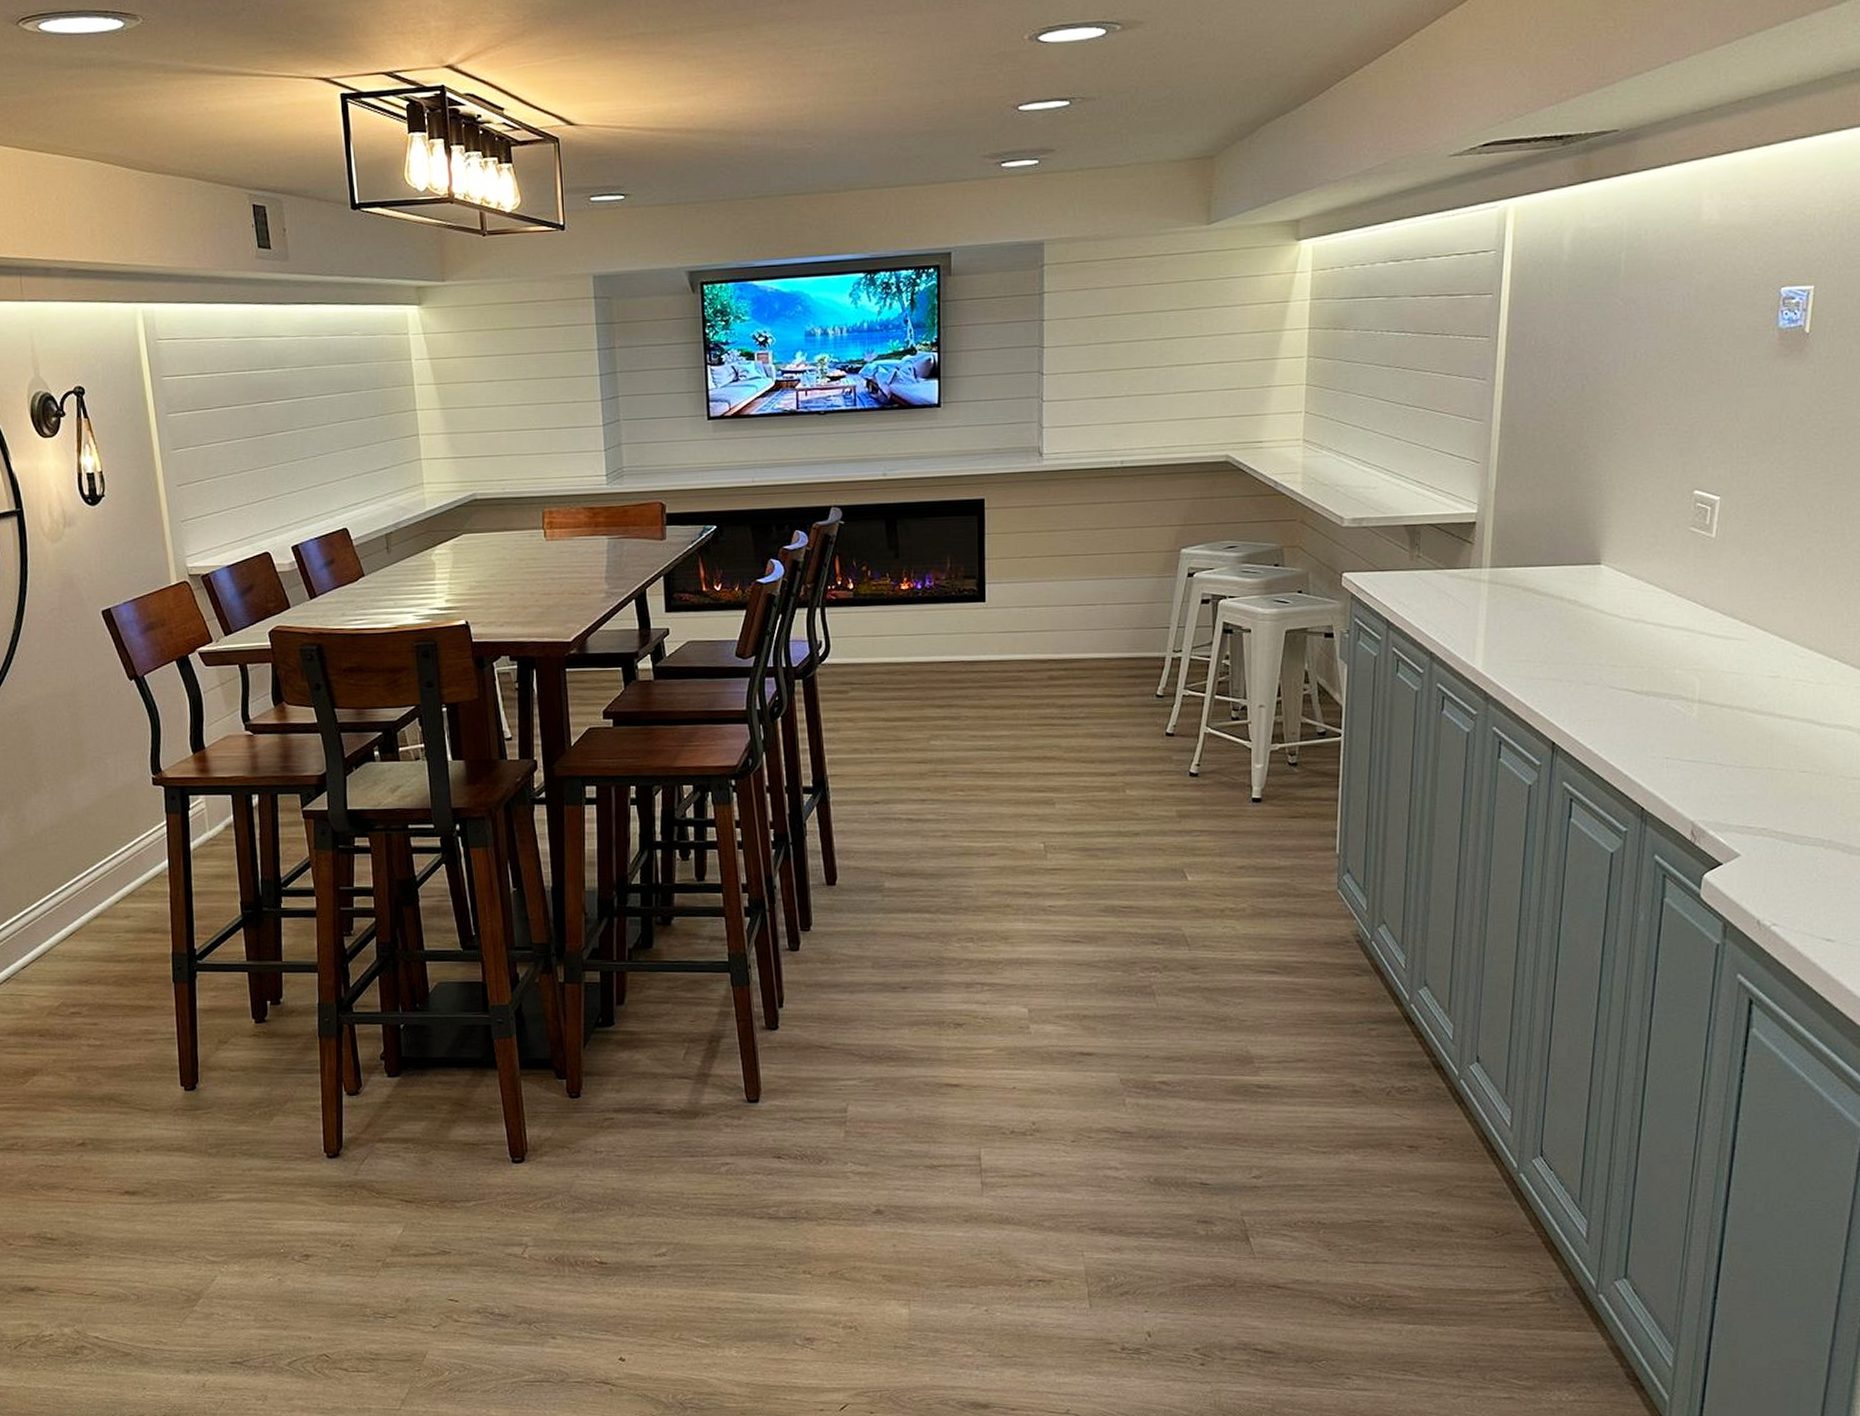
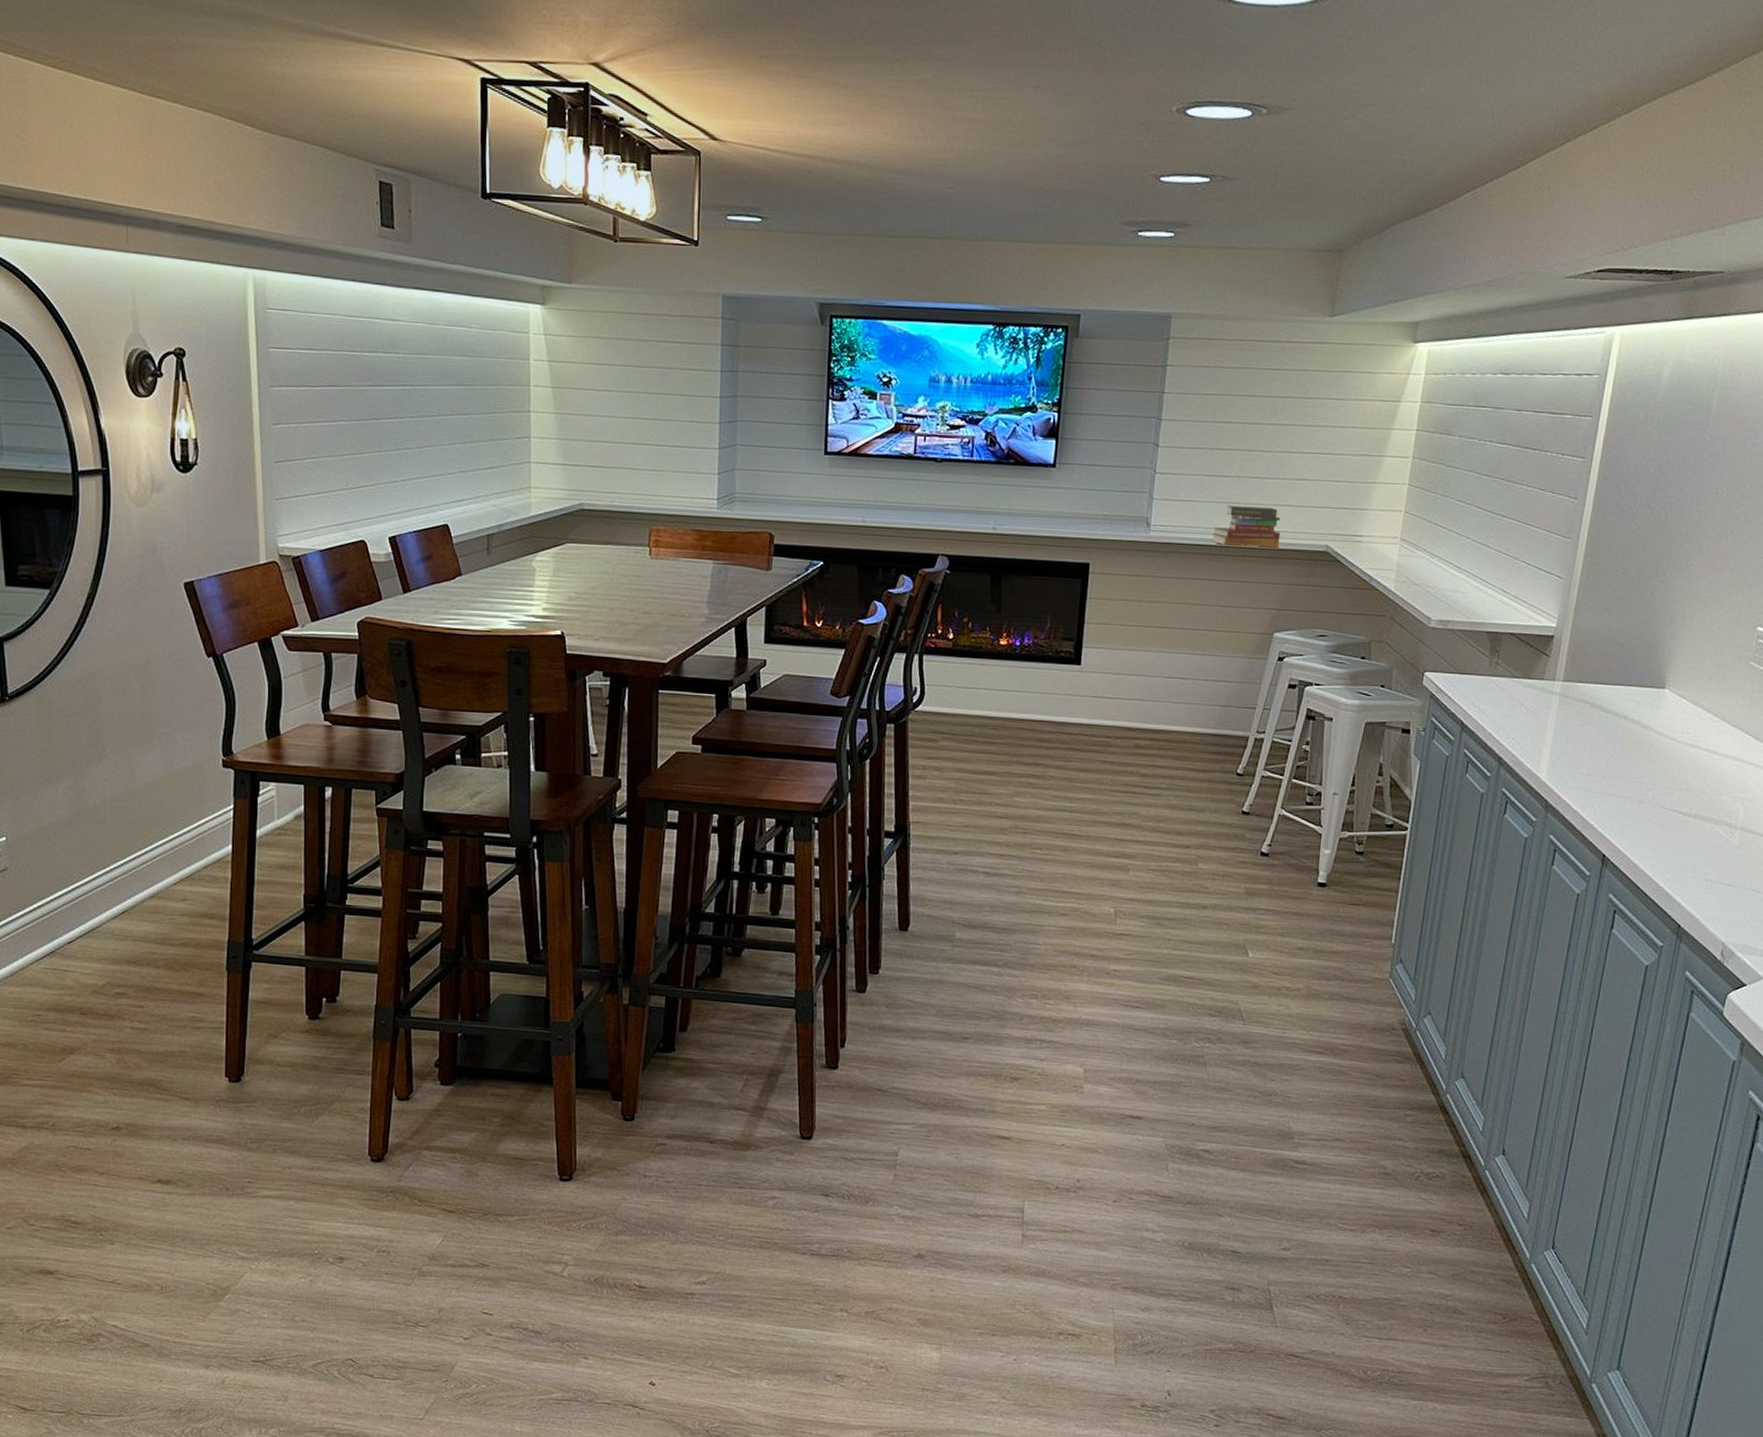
books: none [1108,423,1178,467] -> present [1212,505,1281,548]

